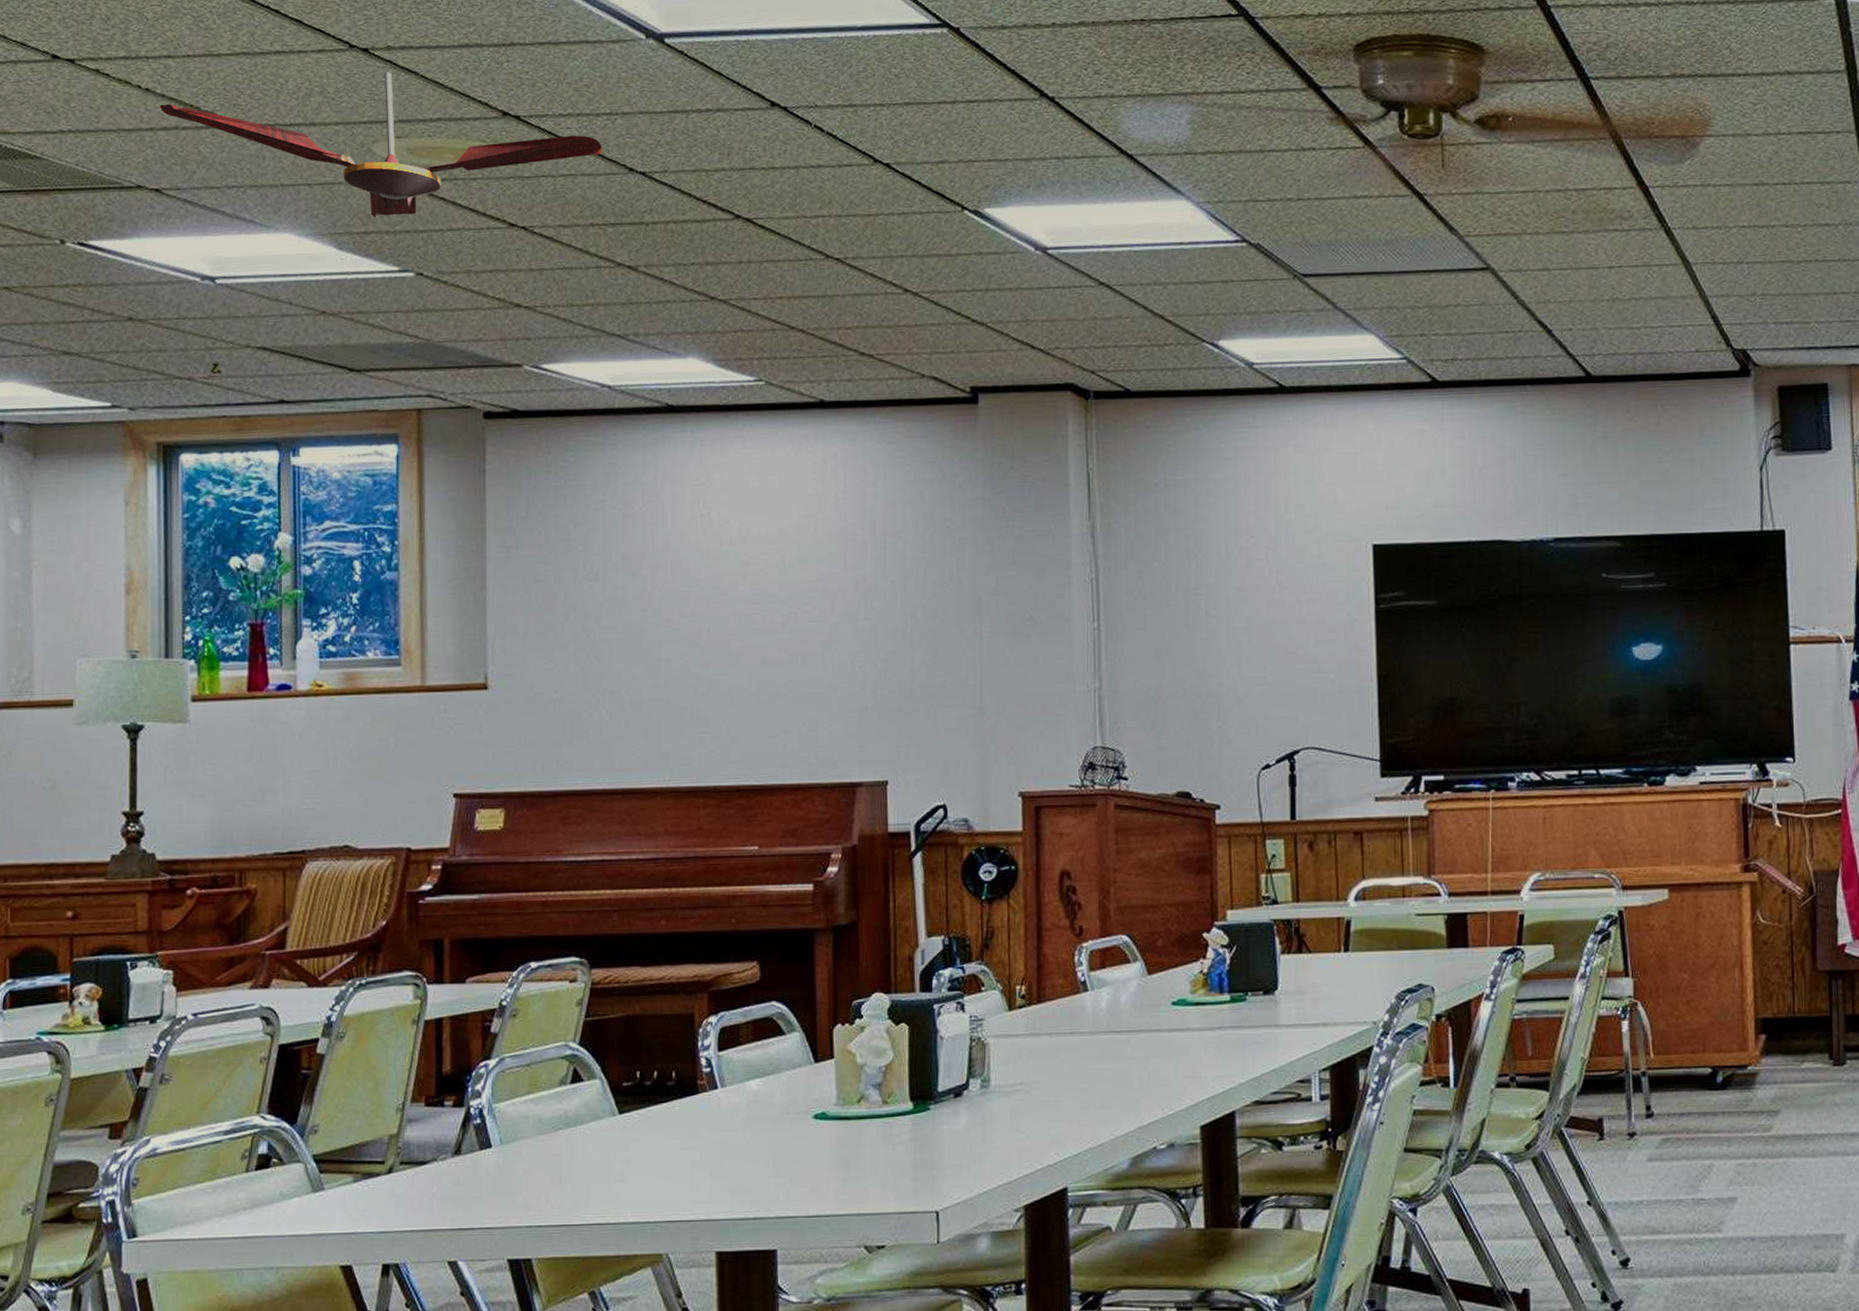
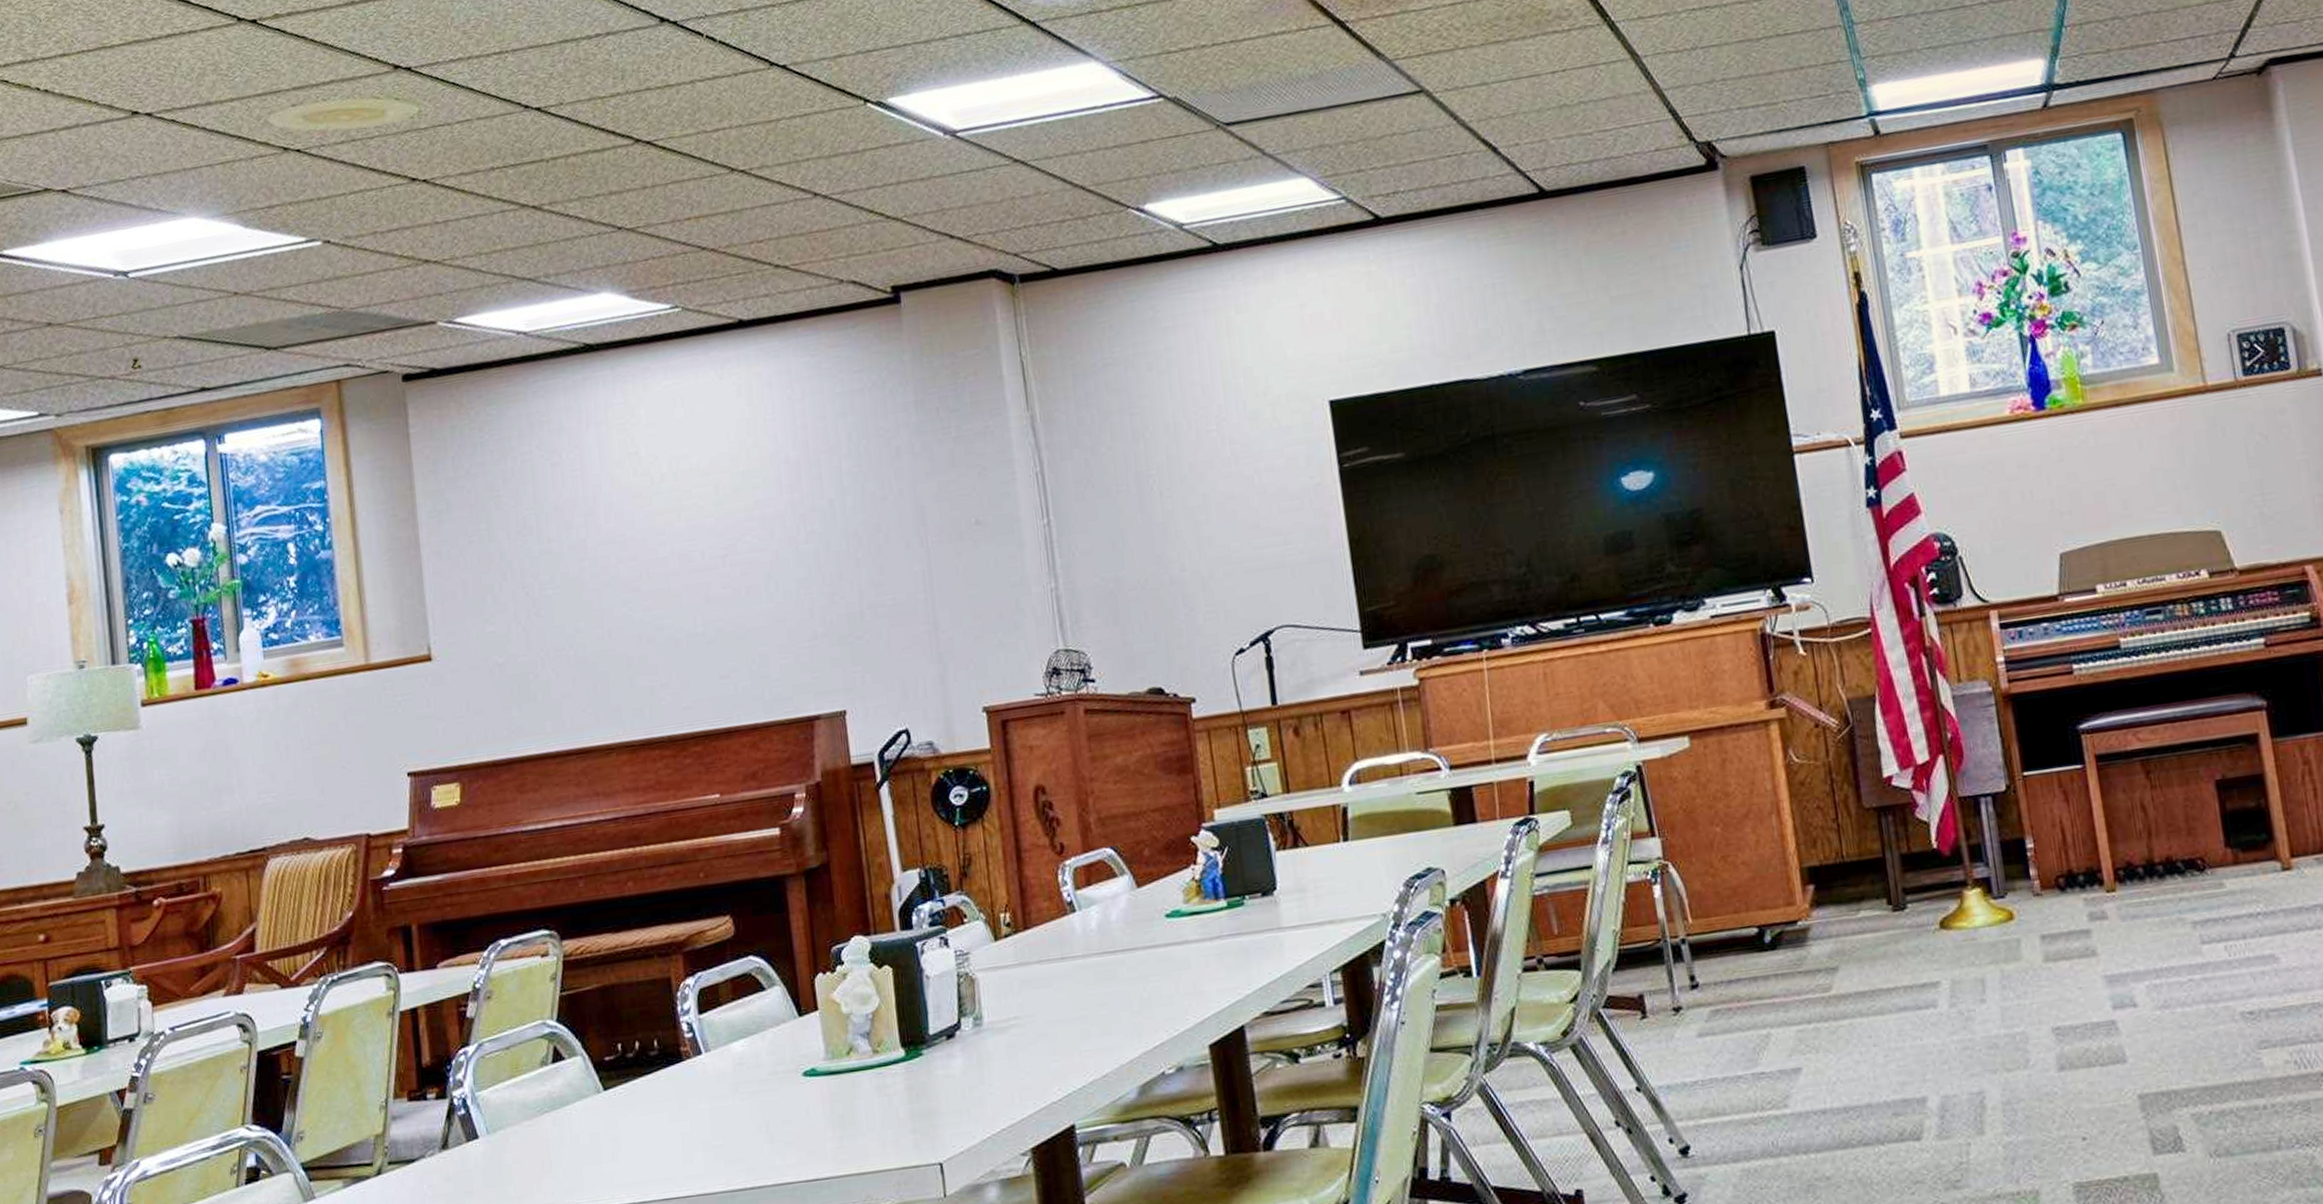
ceiling fan: present [159,72,603,219] -> none [59,40,497,192]

